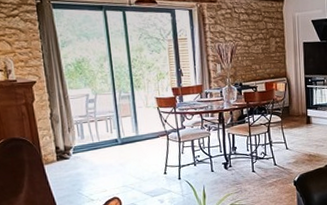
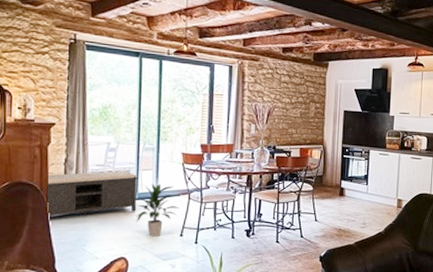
bench: none [38,118,122,167] -> present [47,170,138,217]
indoor plant: none [121,128,160,178] -> present [135,183,179,238]

